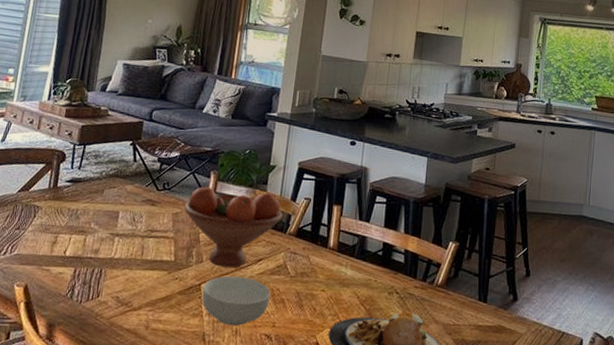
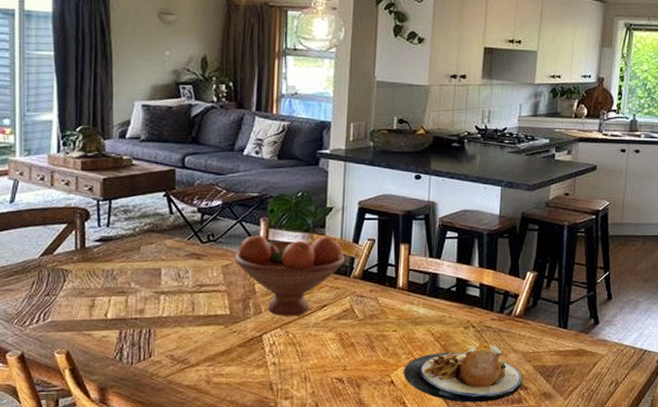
cereal bowl: present [202,275,271,326] -> none [264,324,339,373]

